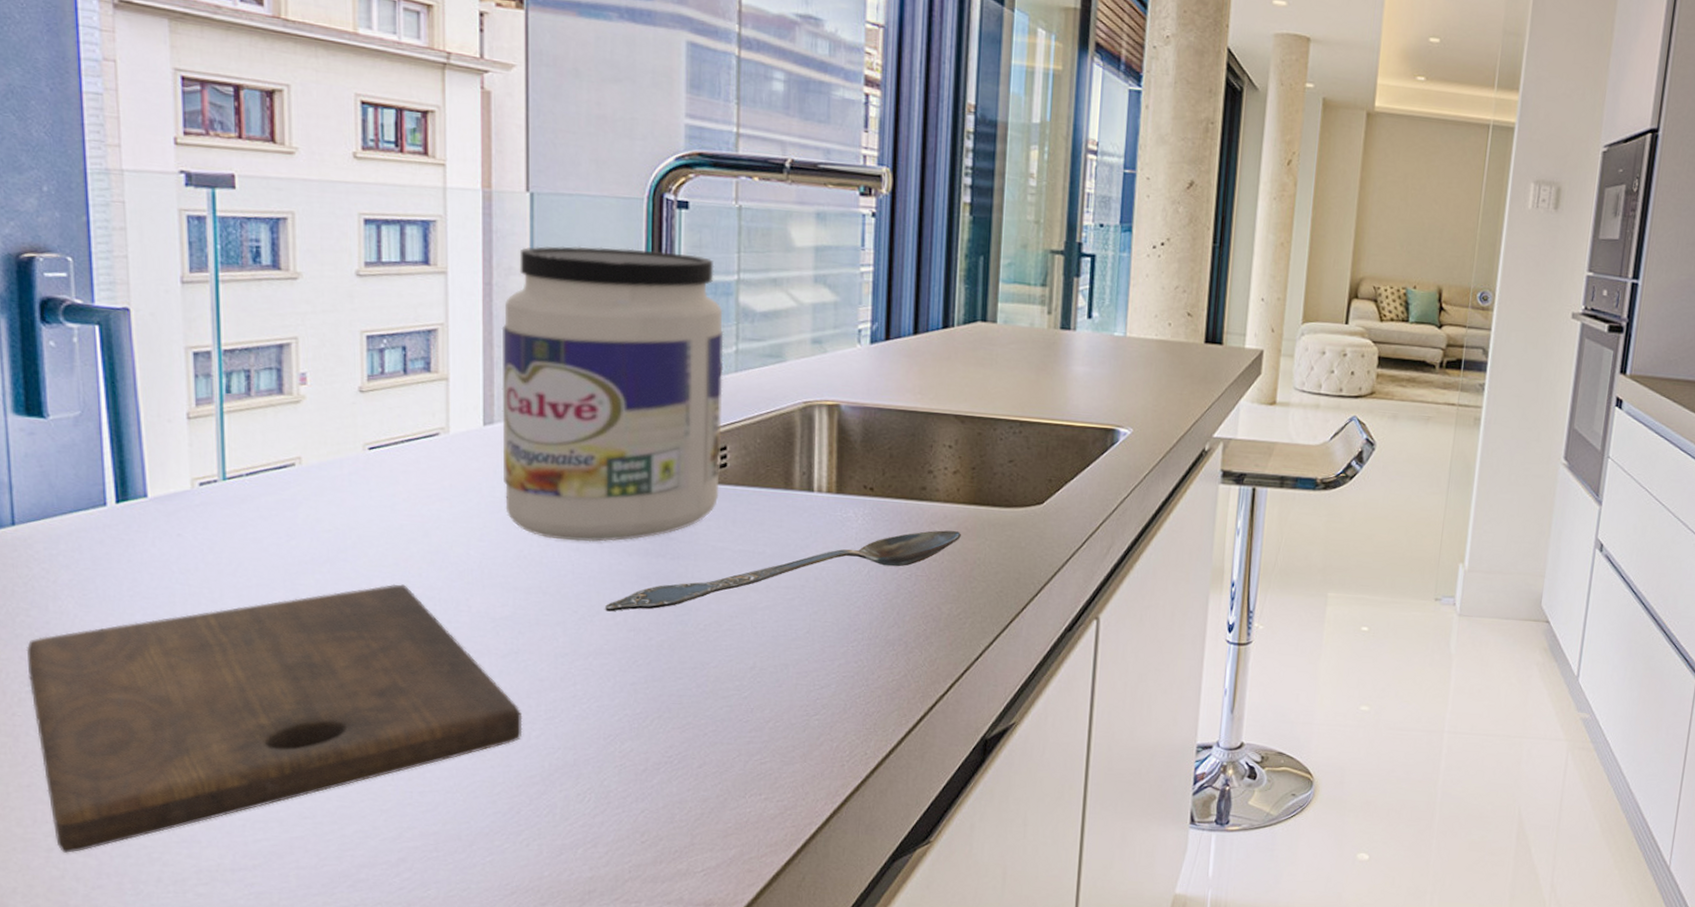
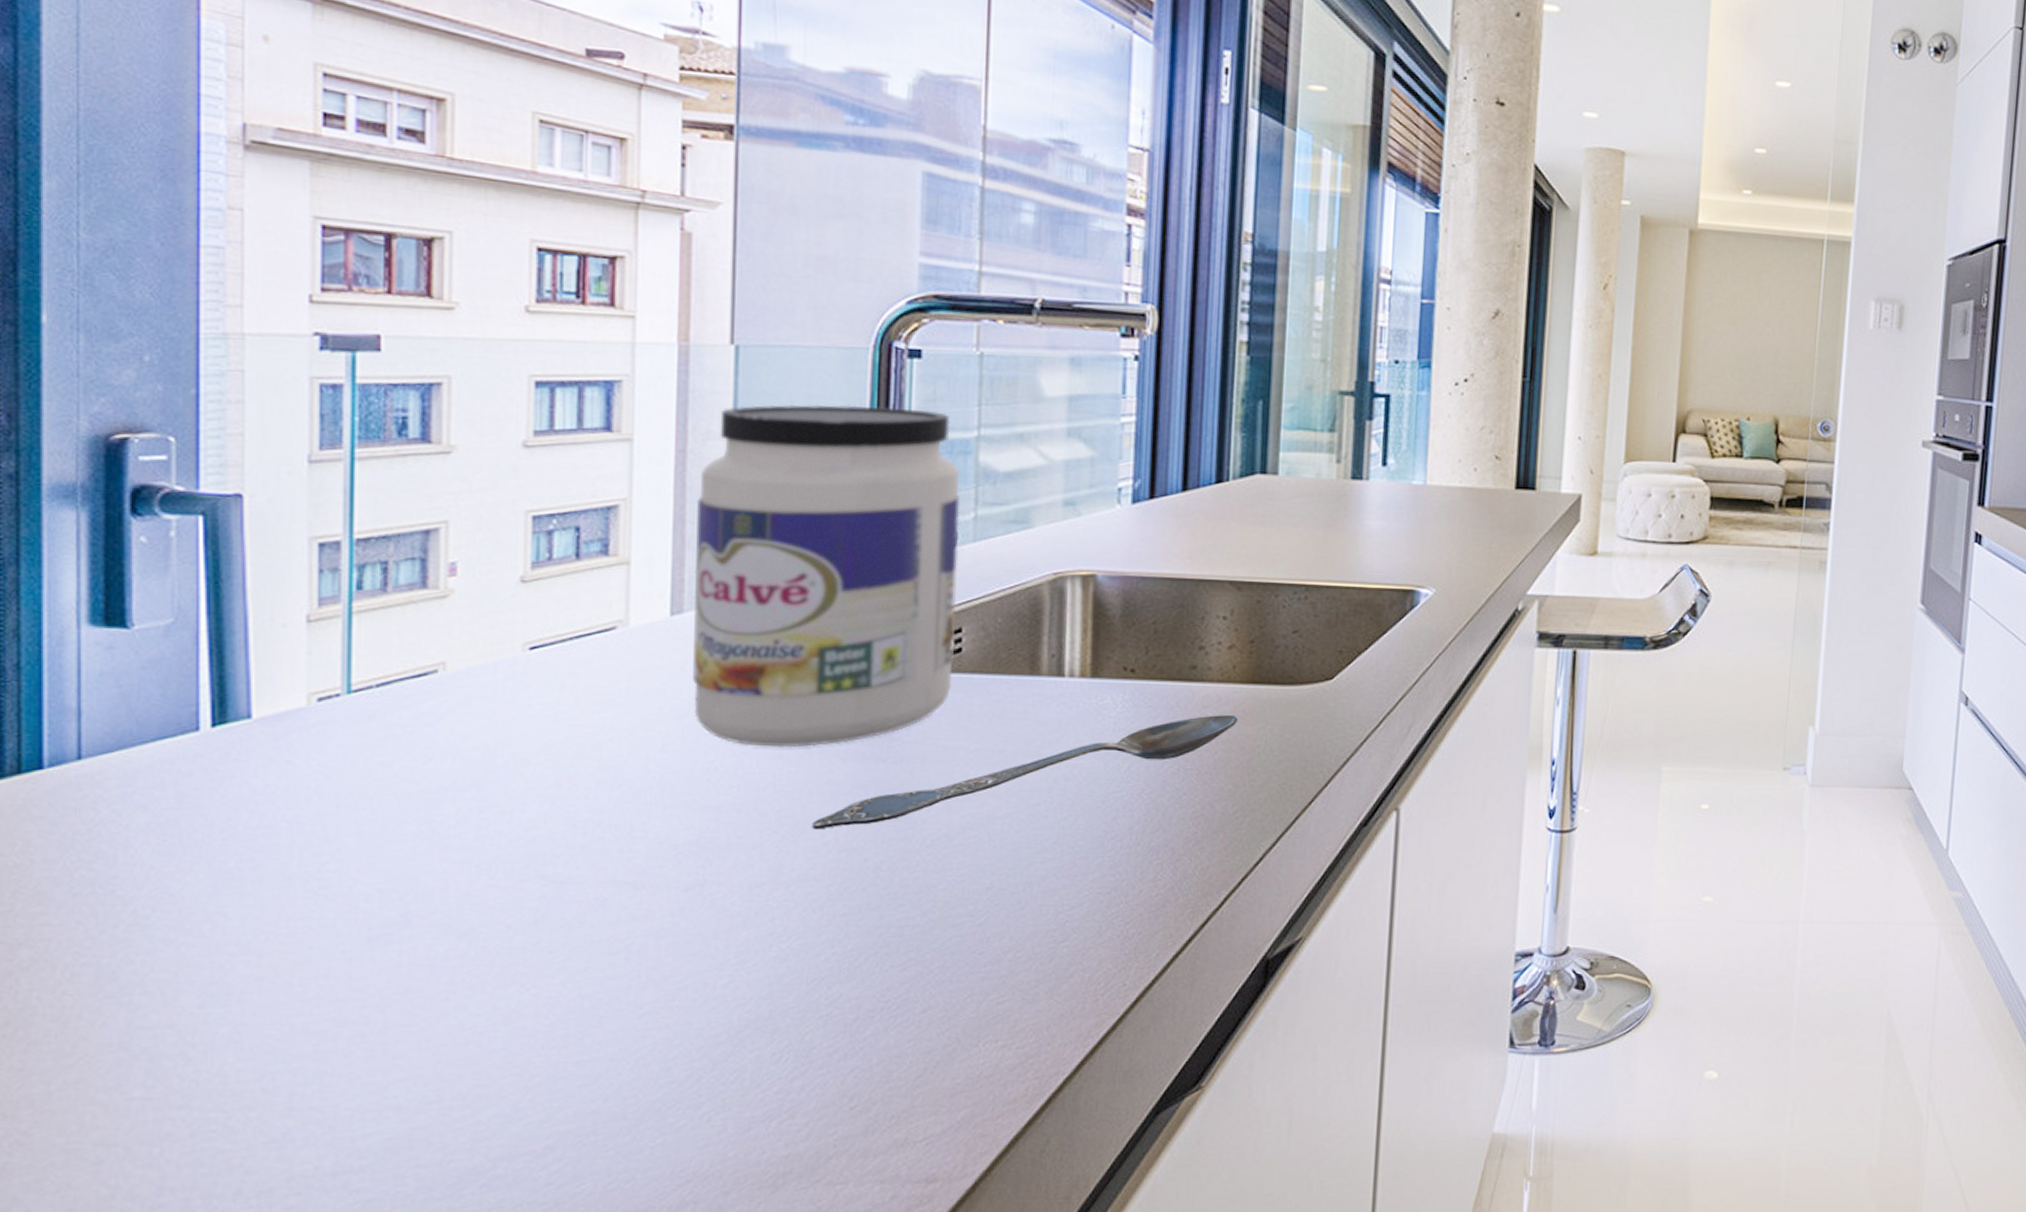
cutting board: present [26,584,523,853] -> none [85,809,707,1165]

